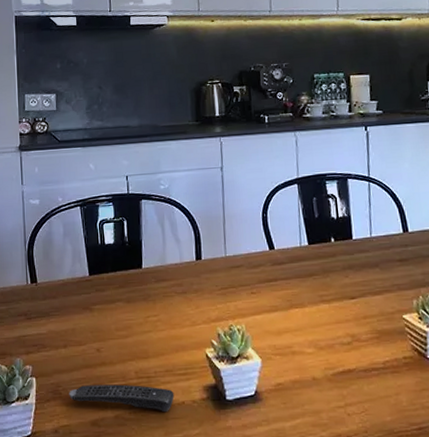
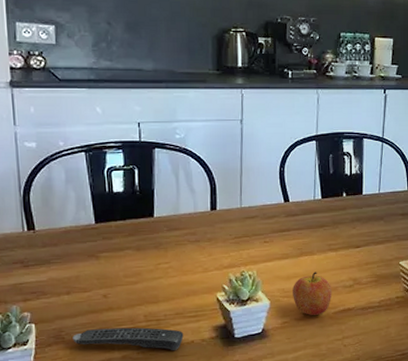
apple: none [284,326,329,378] -> present [293,272,333,316]

